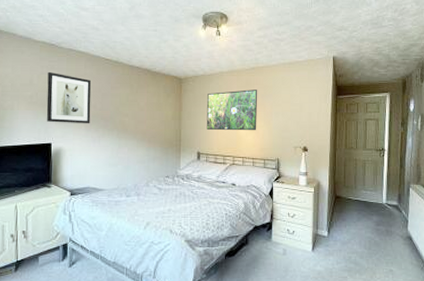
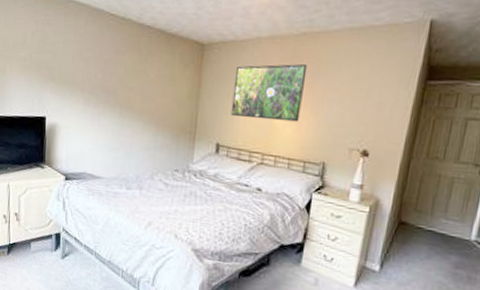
wall art: present [46,71,91,124] -> none [41,28,92,97]

